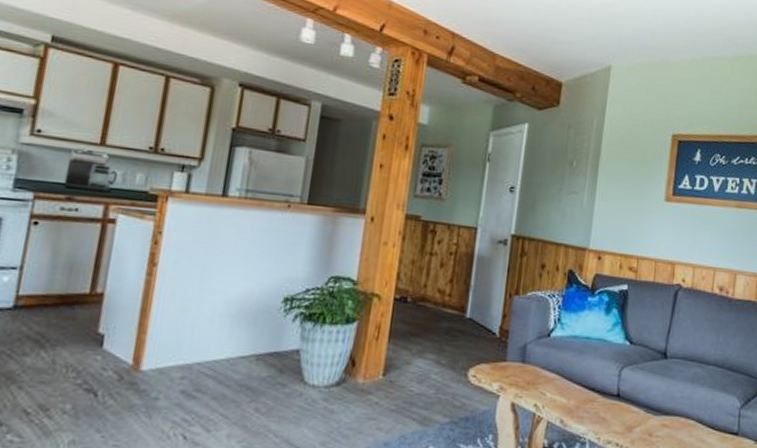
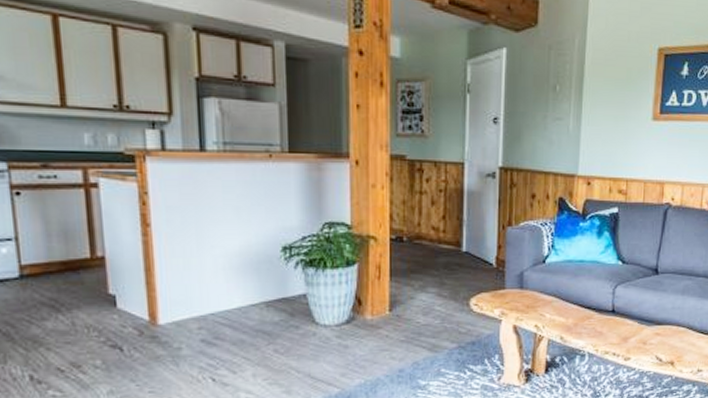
coffee maker: present [63,148,119,193] -> none [32,113,89,157]

